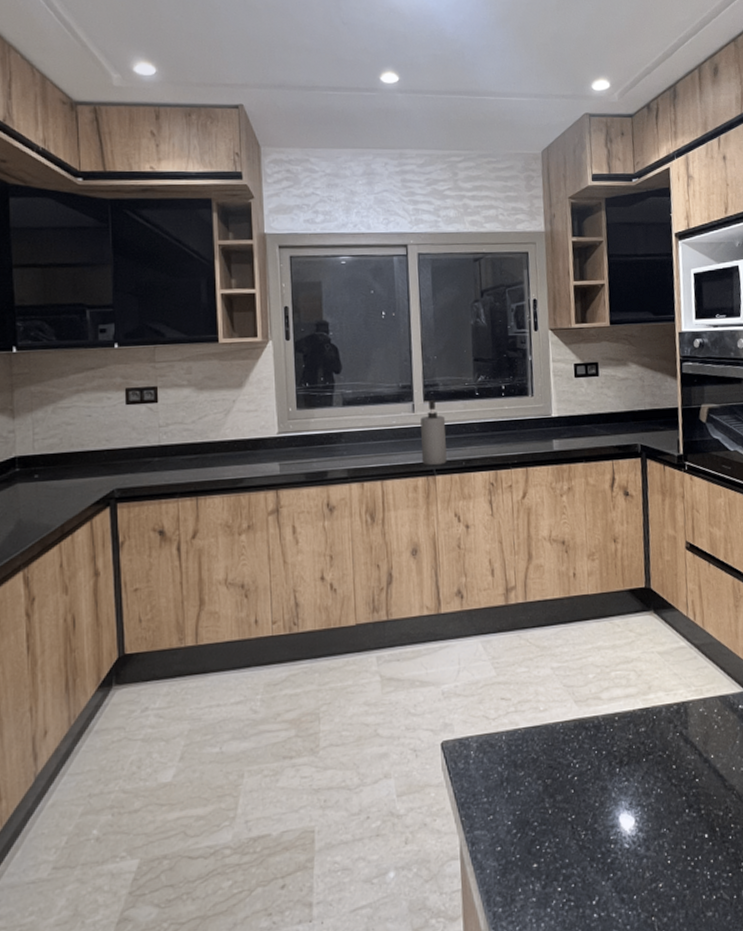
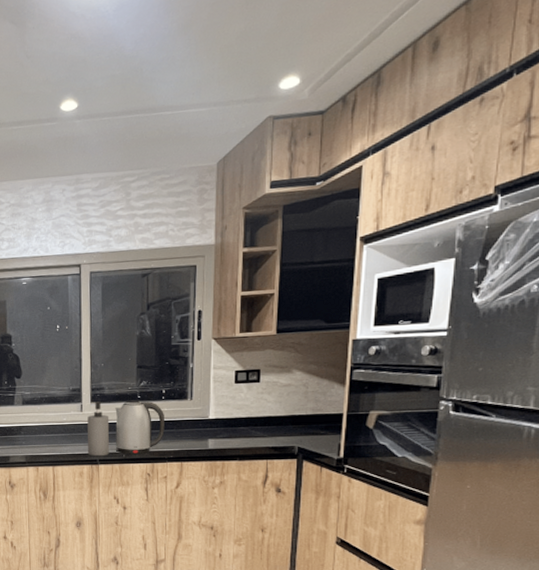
kettle: none [451,397,507,462] -> present [115,400,165,455]

